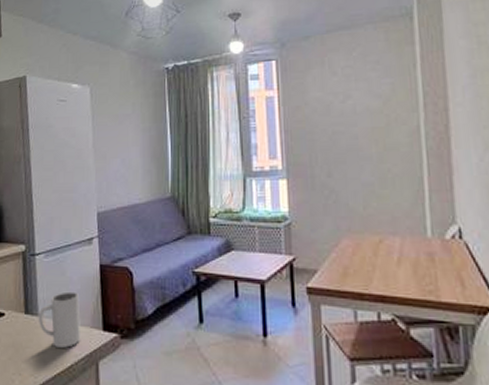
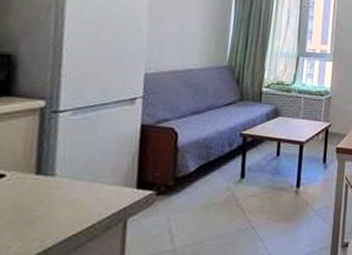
mug: present [38,291,81,348] -> none [53,150,112,208]

